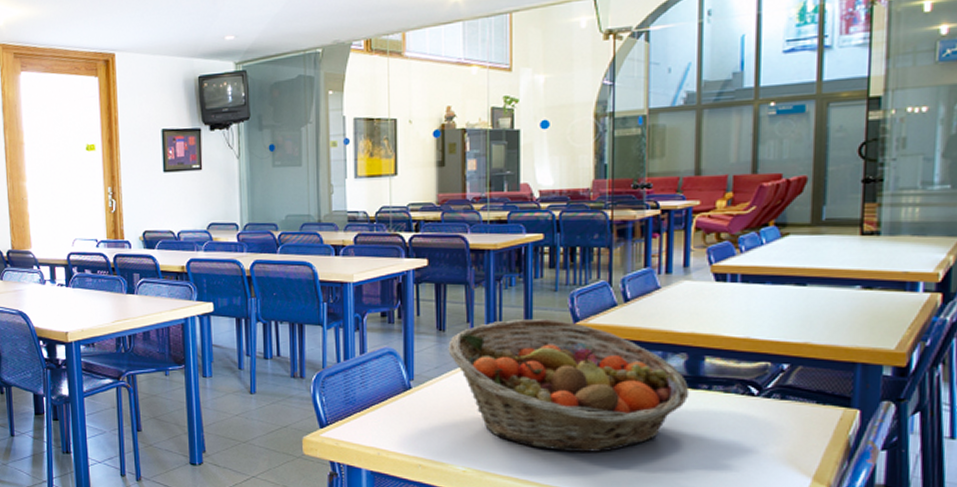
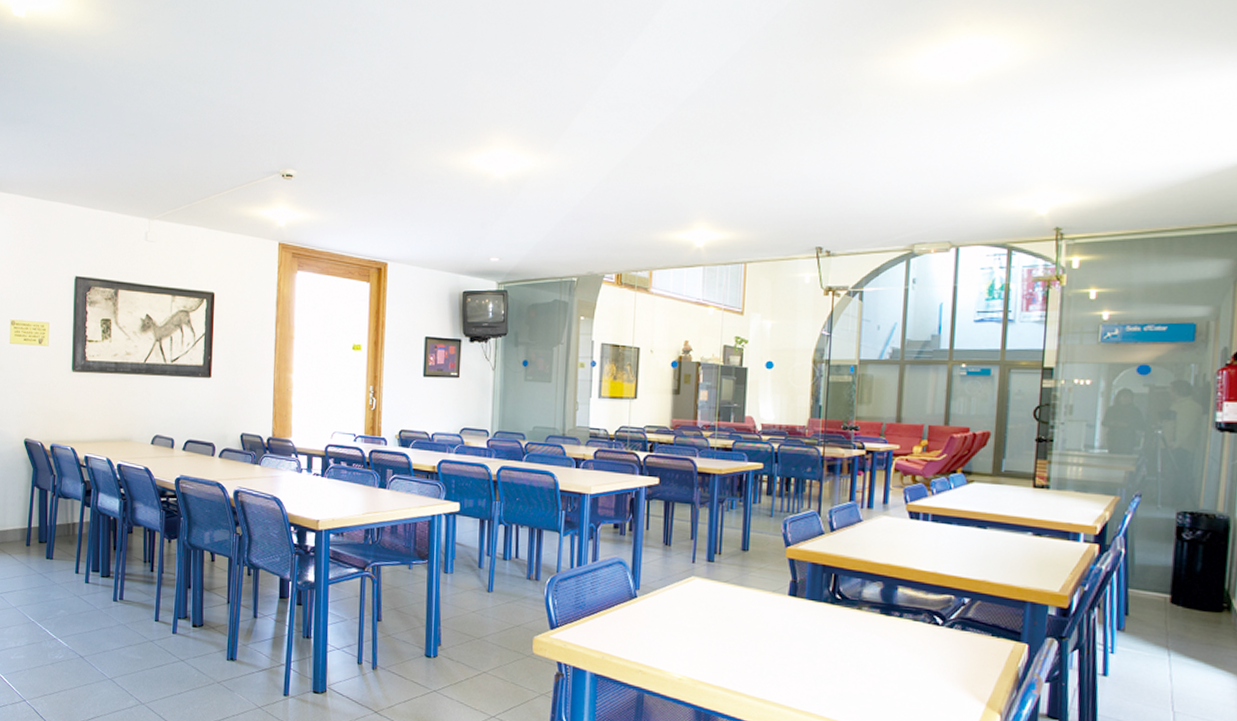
fruit basket: present [448,318,690,453] -> none [672,539,884,669]

